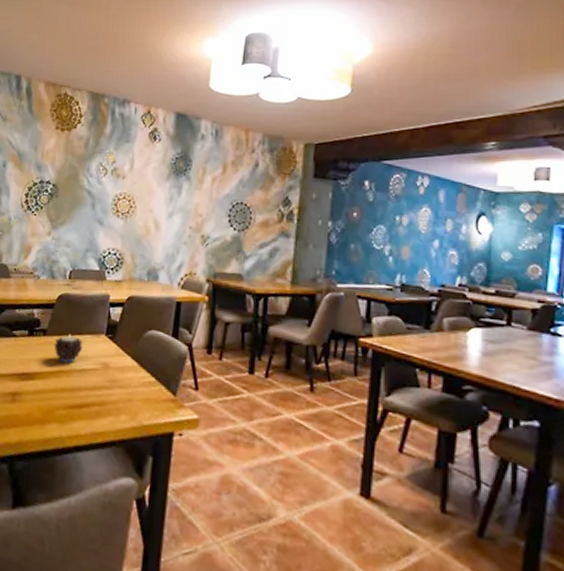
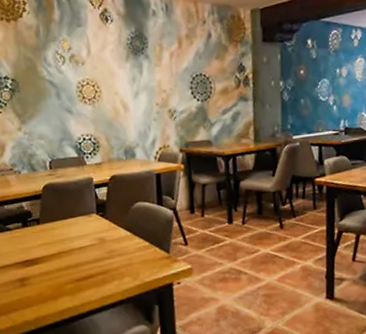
candle: present [54,334,83,363] -> none [49,218,78,244]

